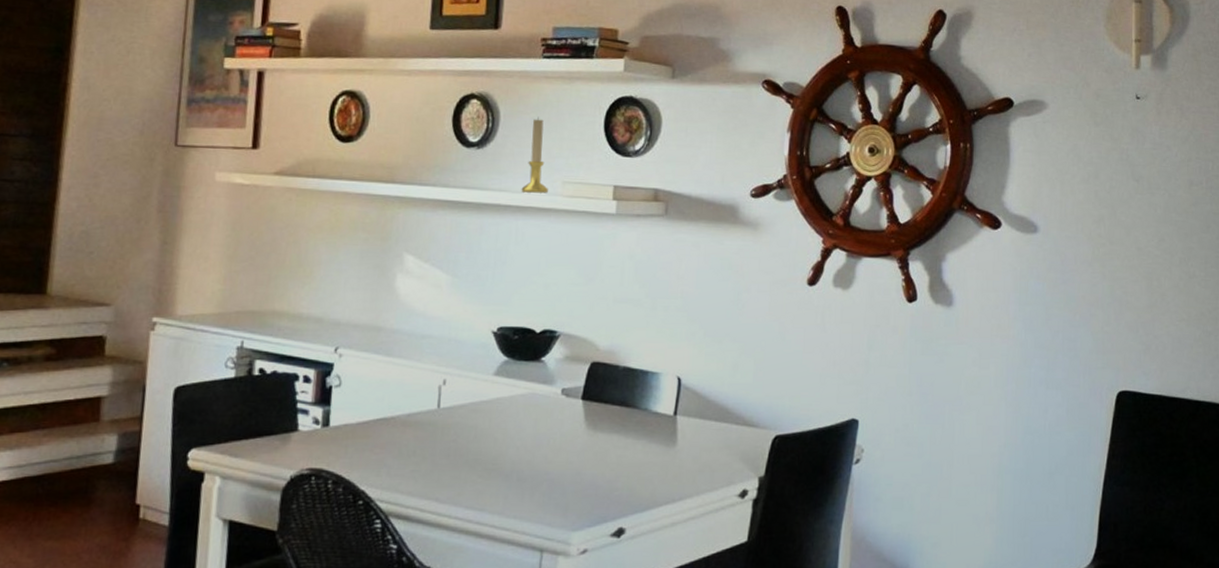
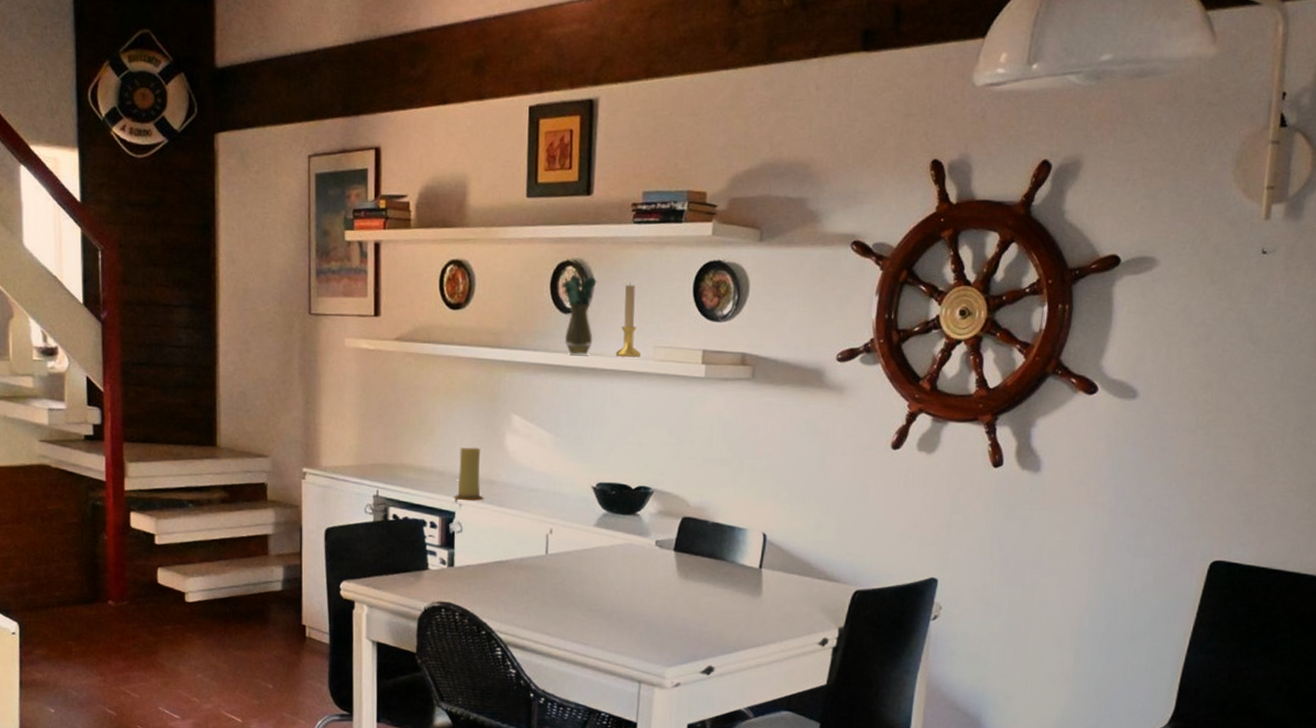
candle: none [333,290,368,350] -> present [454,447,483,500]
vase: none [465,104,503,192] -> present [562,271,597,356]

